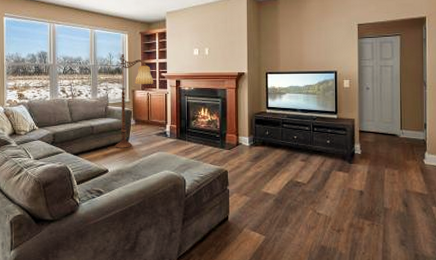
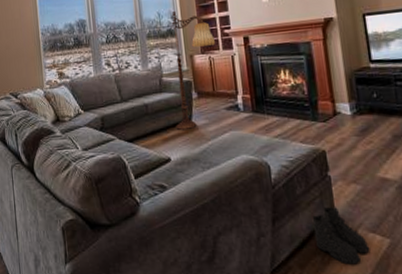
boots: none [212,211,251,254] -> present [312,206,370,265]

